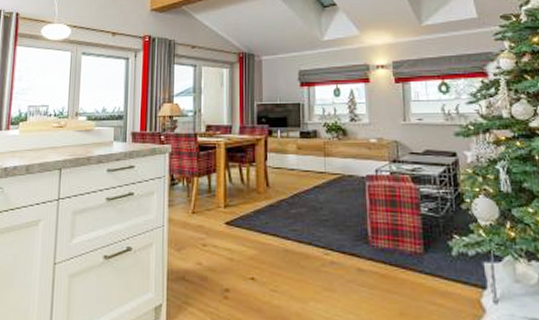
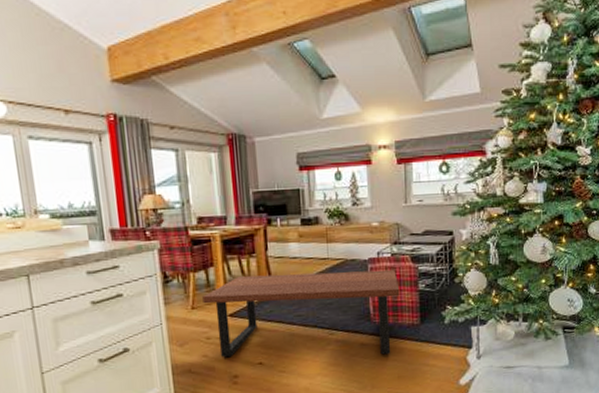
coffee table: none [203,185,401,285] -> present [202,269,400,358]

